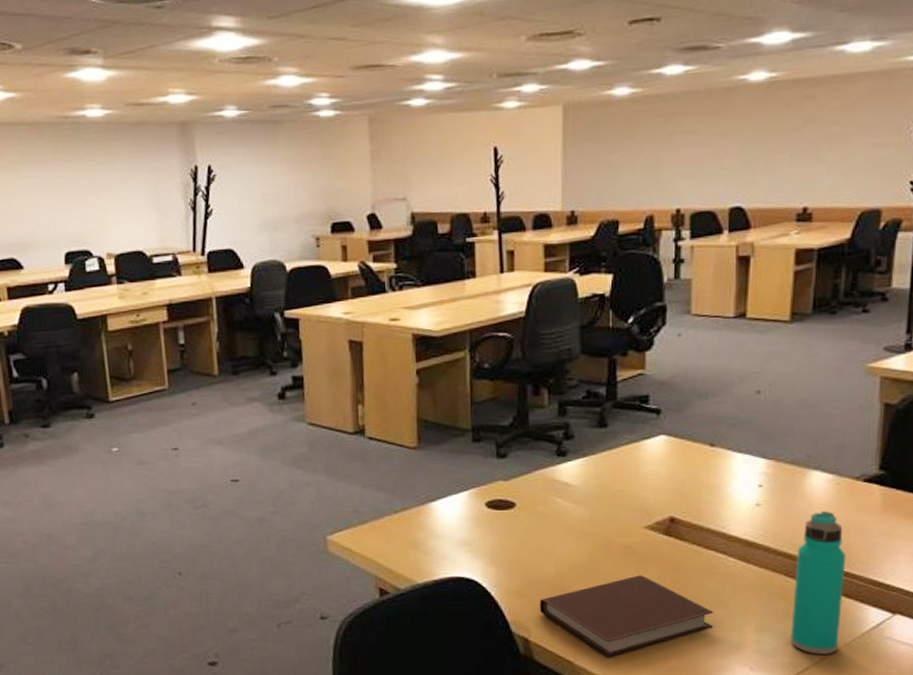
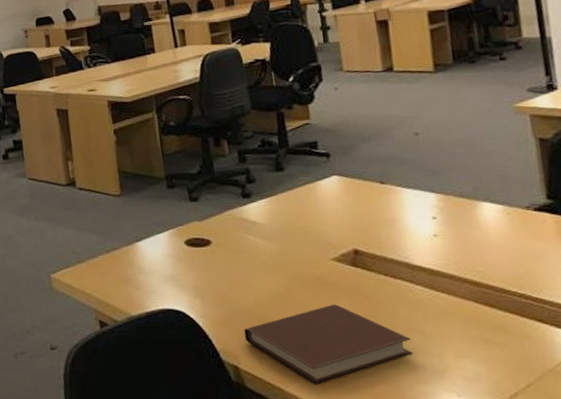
water bottle: present [790,510,847,654] -> none [482,239,543,380]

